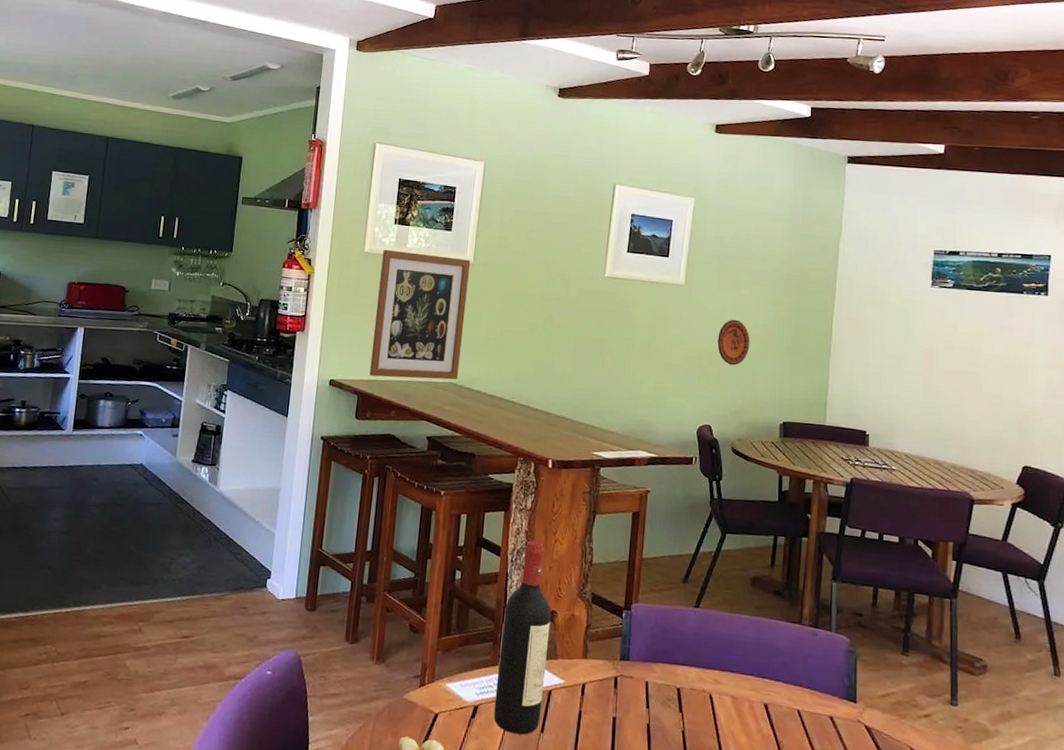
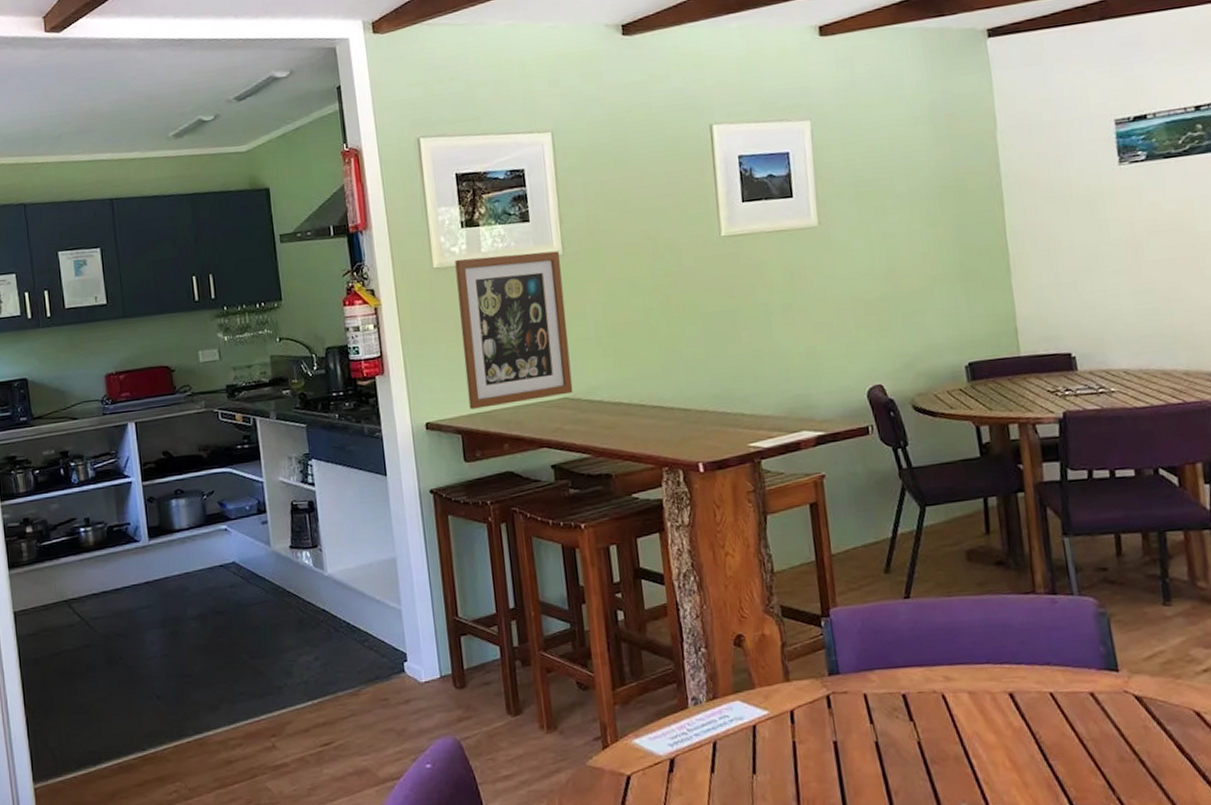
wine bottle: present [493,540,551,735] -> none [682,559,749,782]
decorative plate: present [717,319,750,366] -> none [870,254,912,309]

